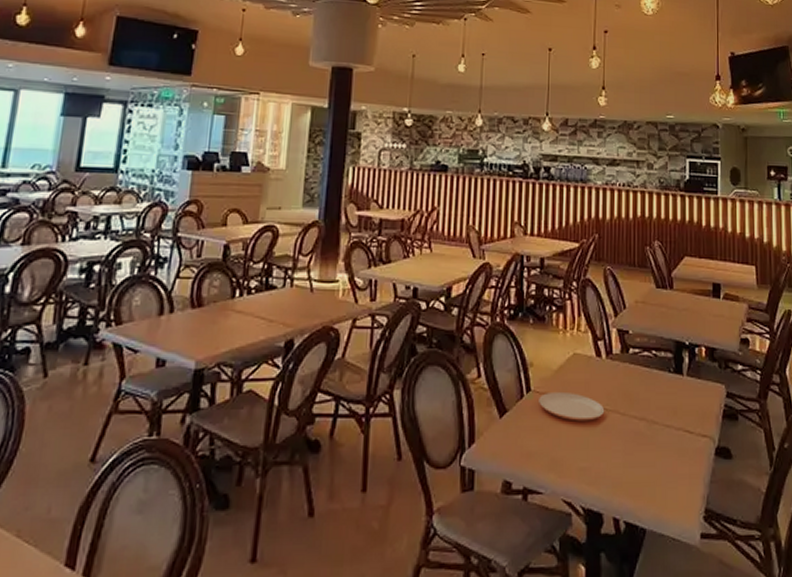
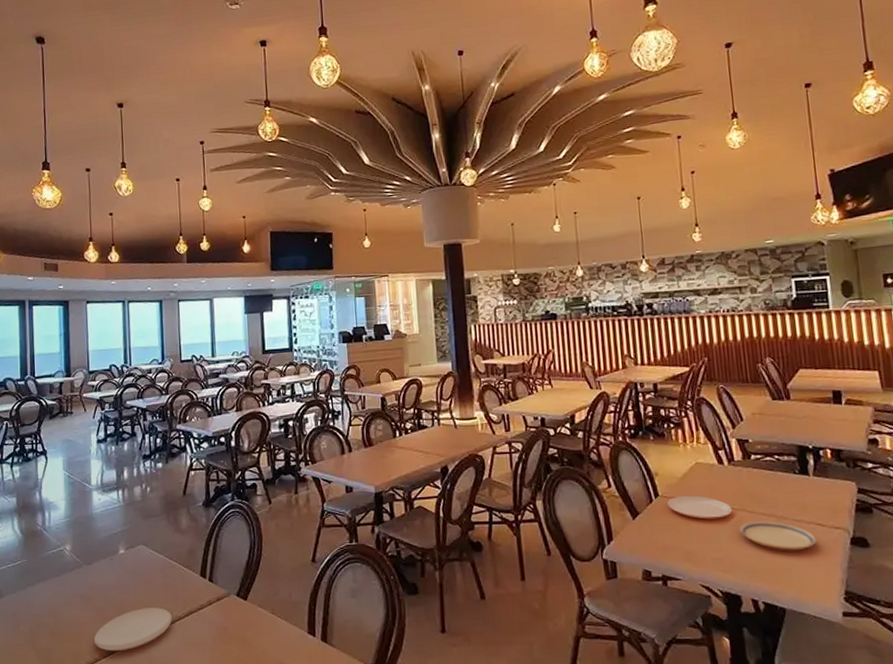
plate: none [609,425,683,463] -> present [739,521,817,552]

